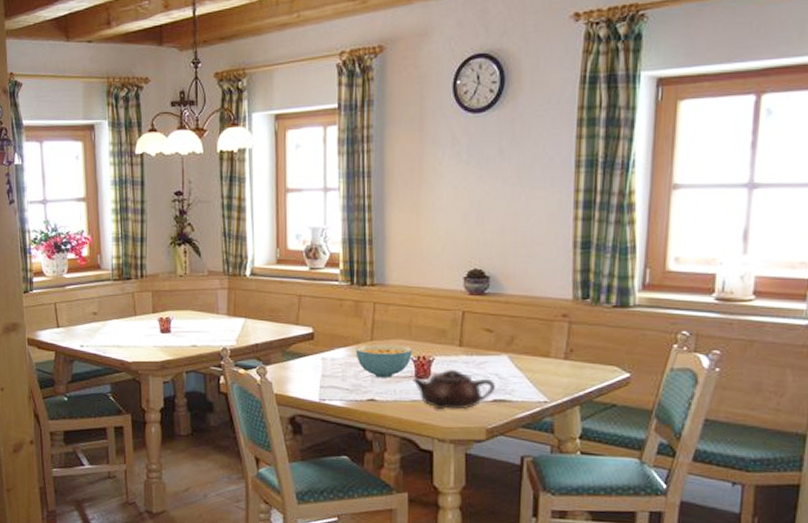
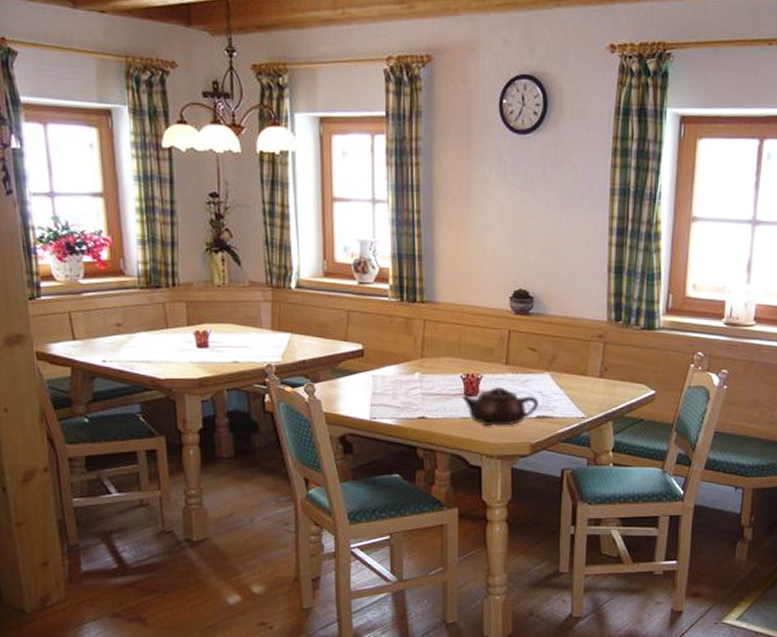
cereal bowl: present [355,344,412,378] -> none [406,362,461,396]

